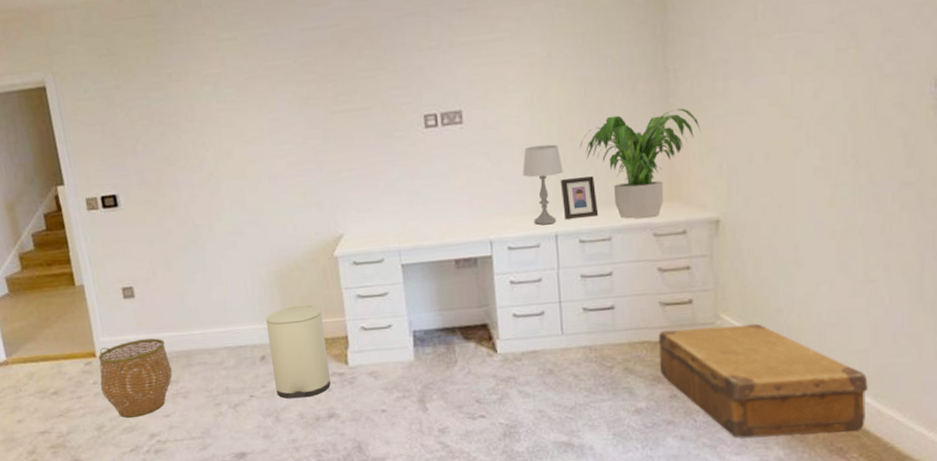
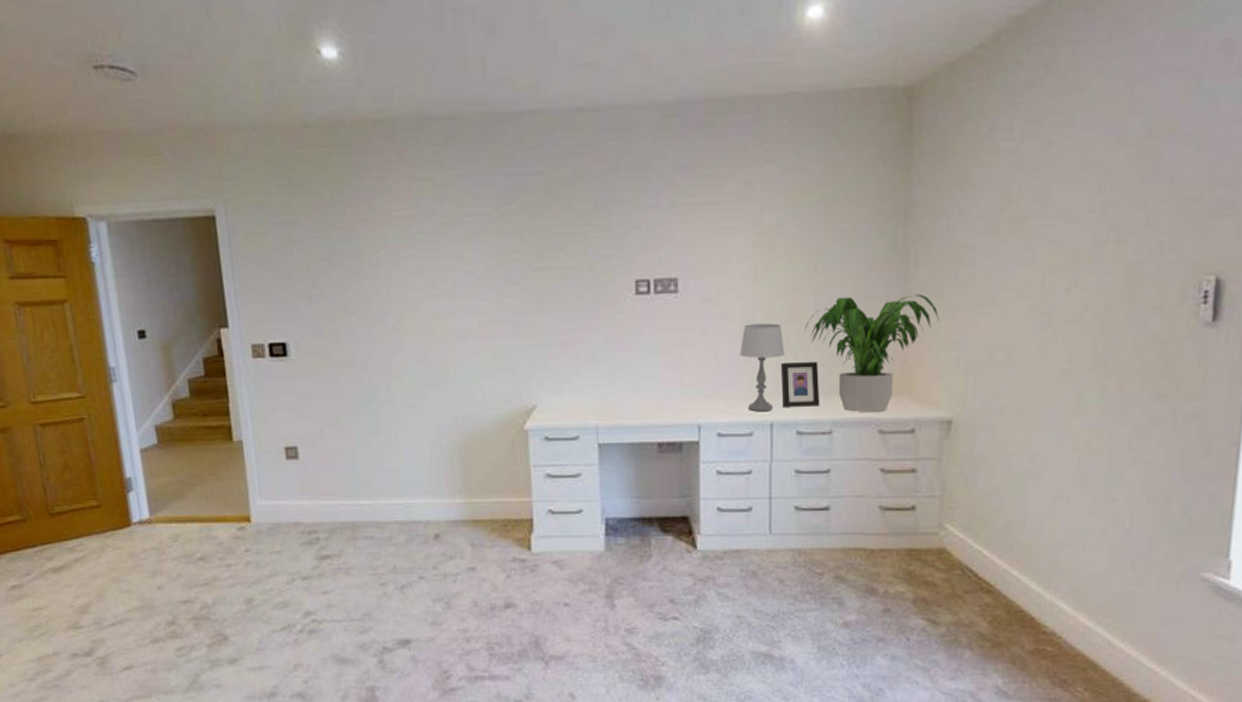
basket: present [98,338,173,418] -> none [252,506,336,592]
pedal bin: present [266,304,331,399] -> none [443,481,511,584]
suitcase: present [658,323,868,437] -> none [874,537,1100,663]

